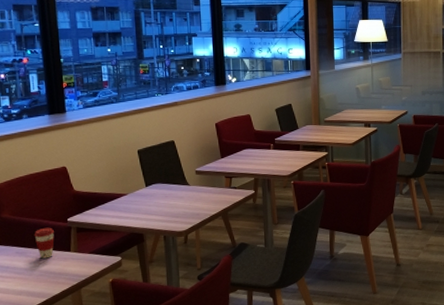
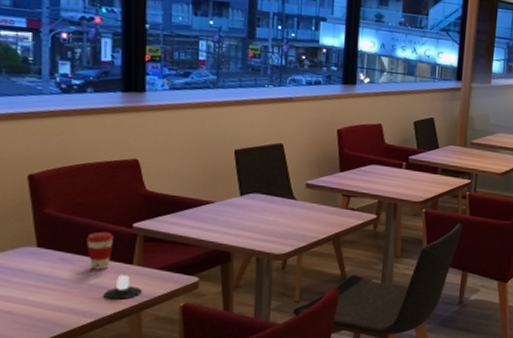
candle: none [51,261,80,281] -> present [103,275,143,300]

